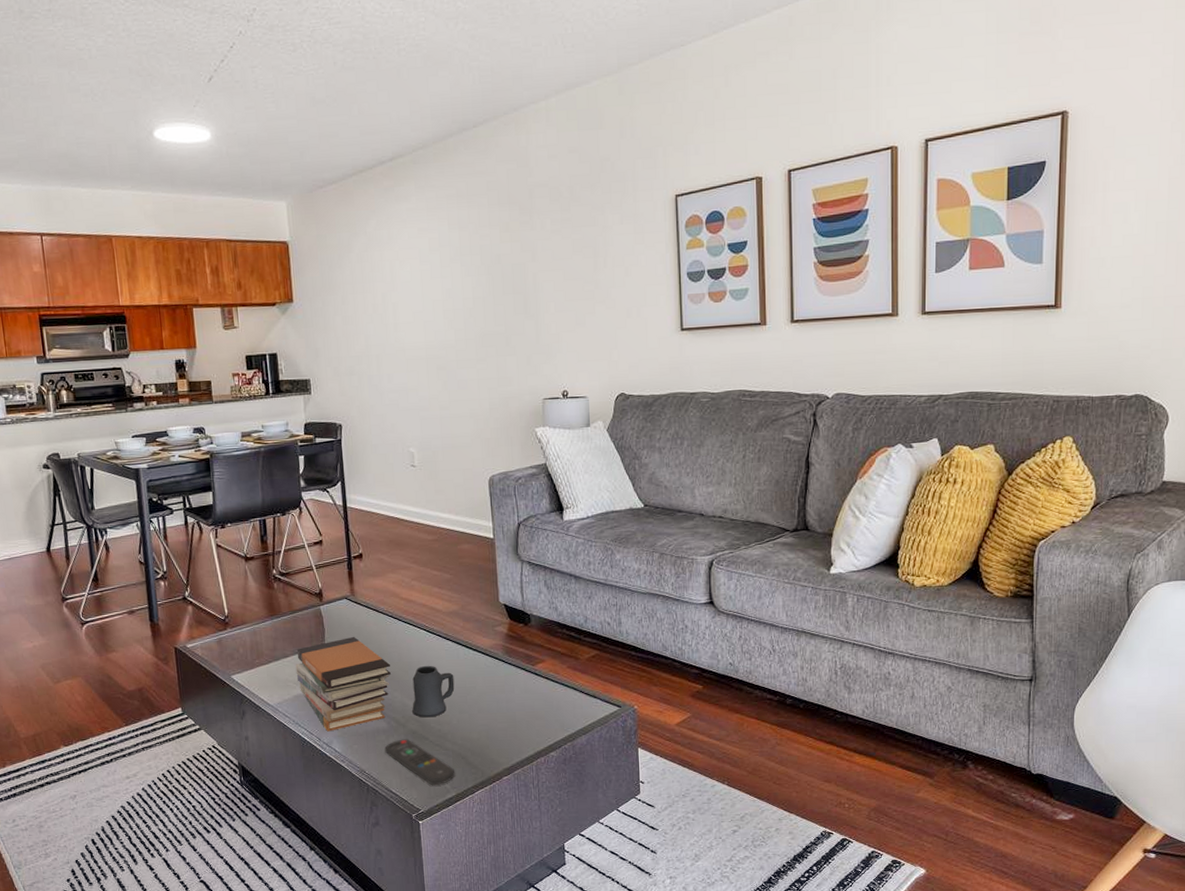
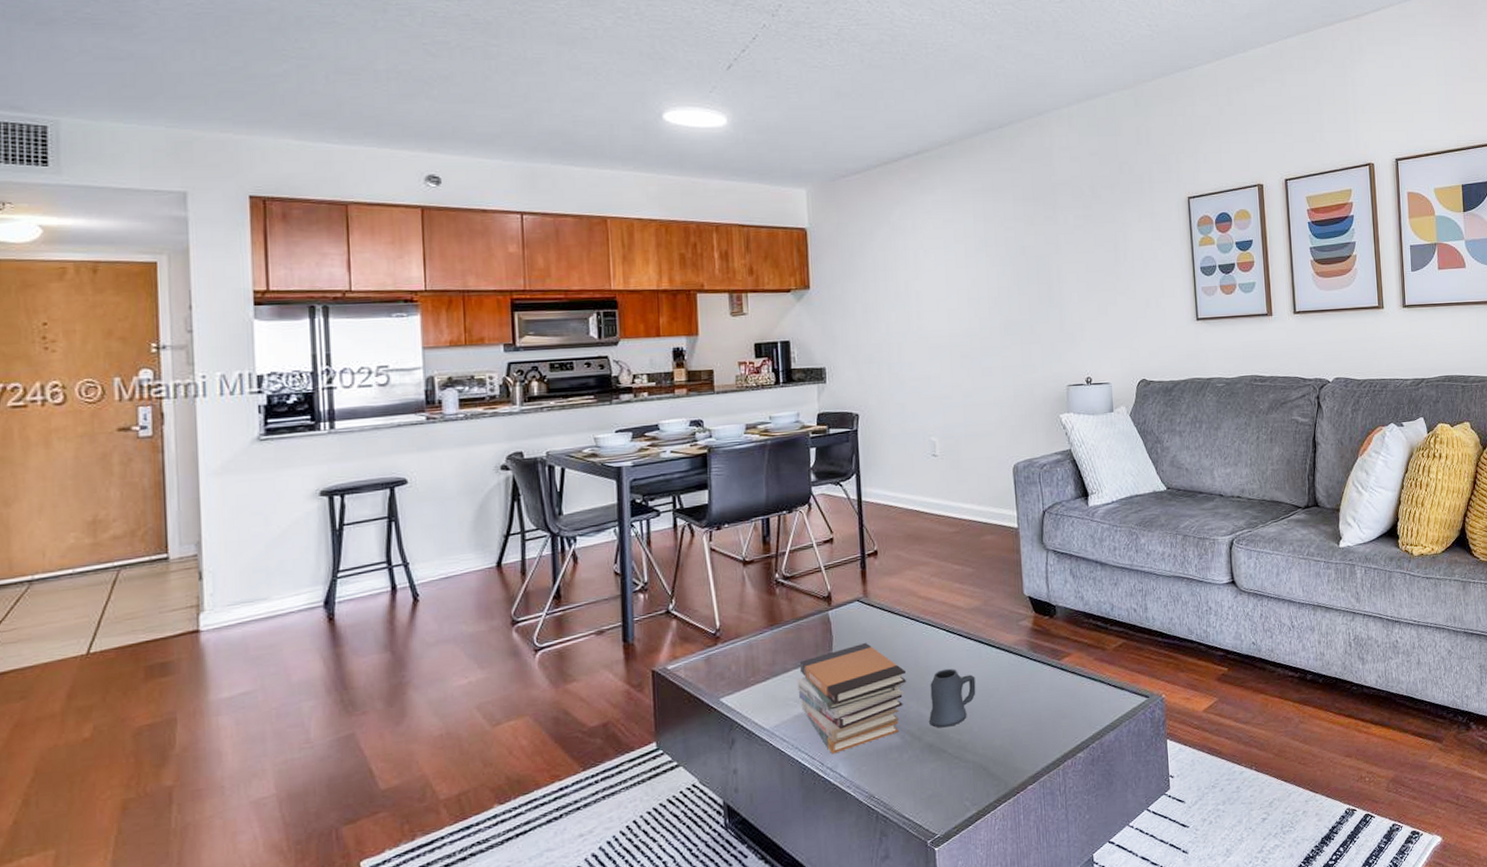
remote control: present [384,739,456,786] -> none [897,753,976,805]

